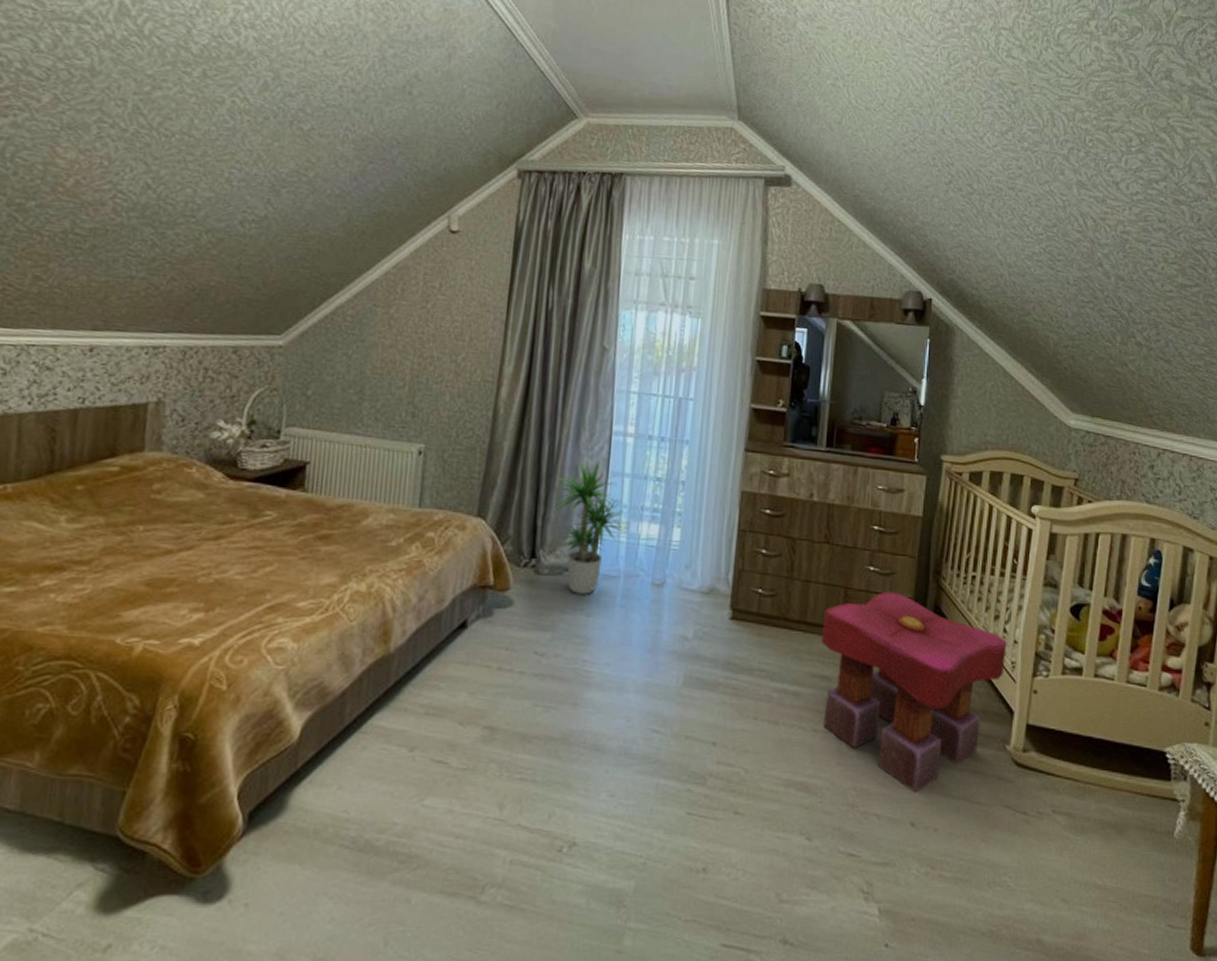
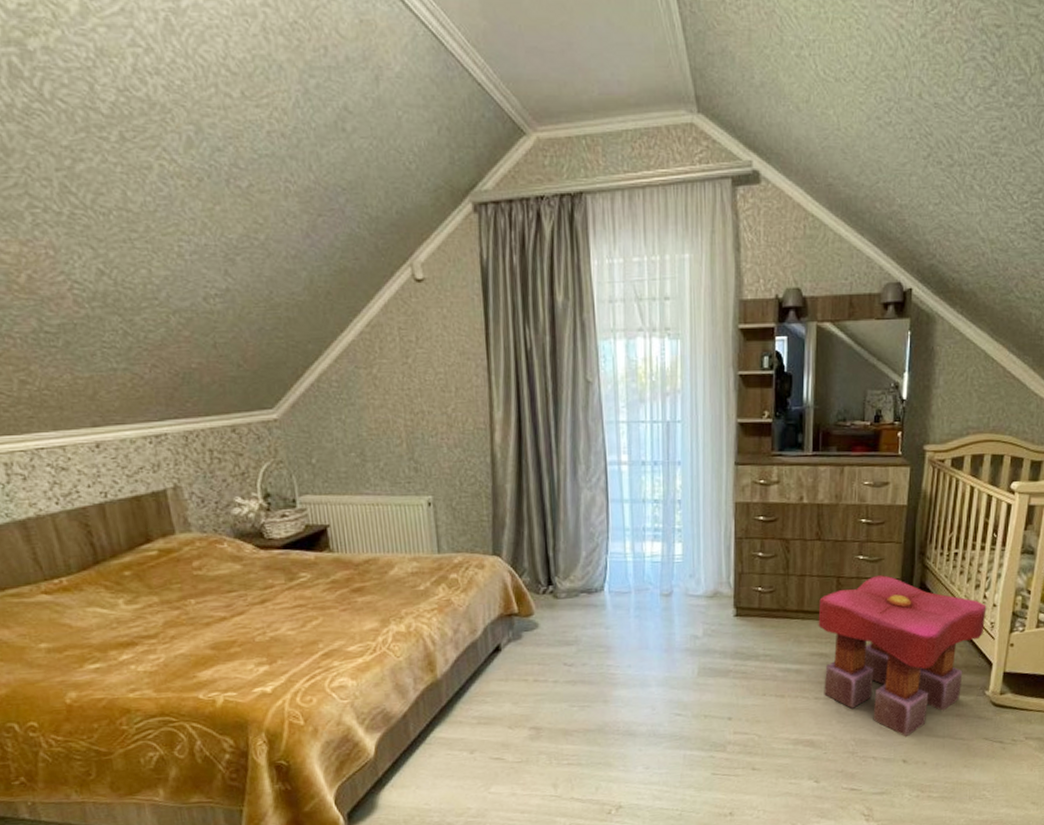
potted plant: present [552,458,630,595] -> none [560,489,634,611]

